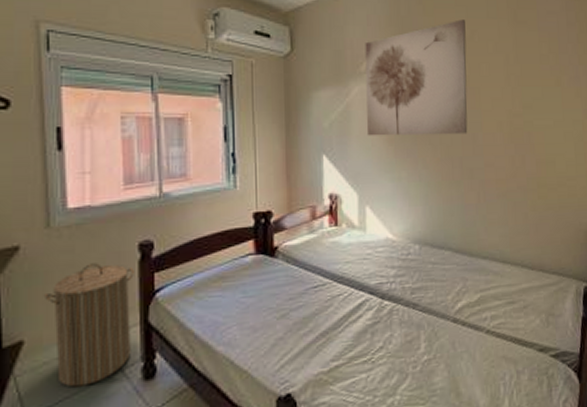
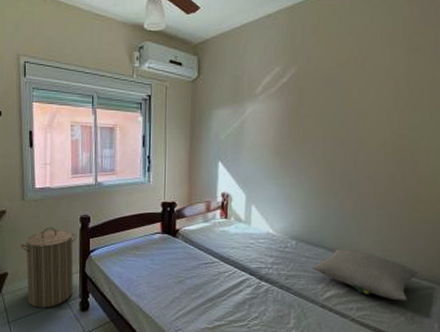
wall art: present [365,19,468,136] -> none [257,47,357,151]
pillow: none [440,248,548,301] -> present [313,249,419,301]

